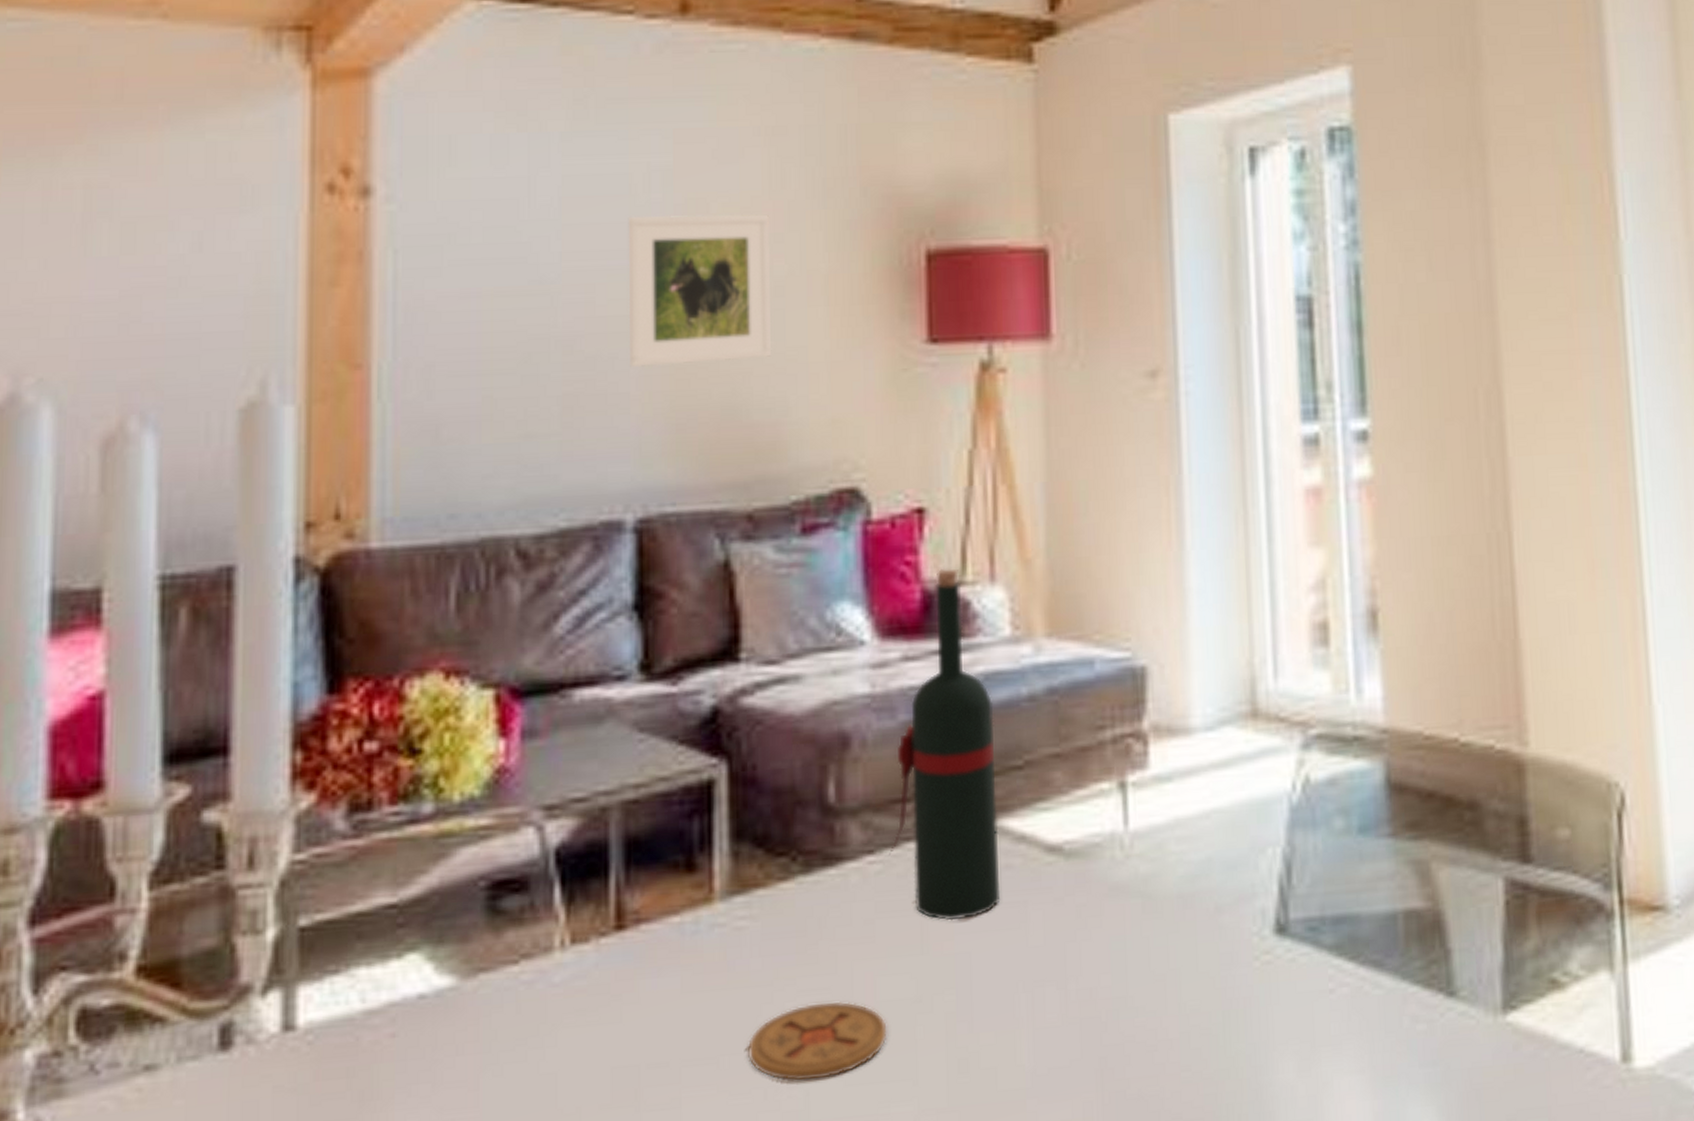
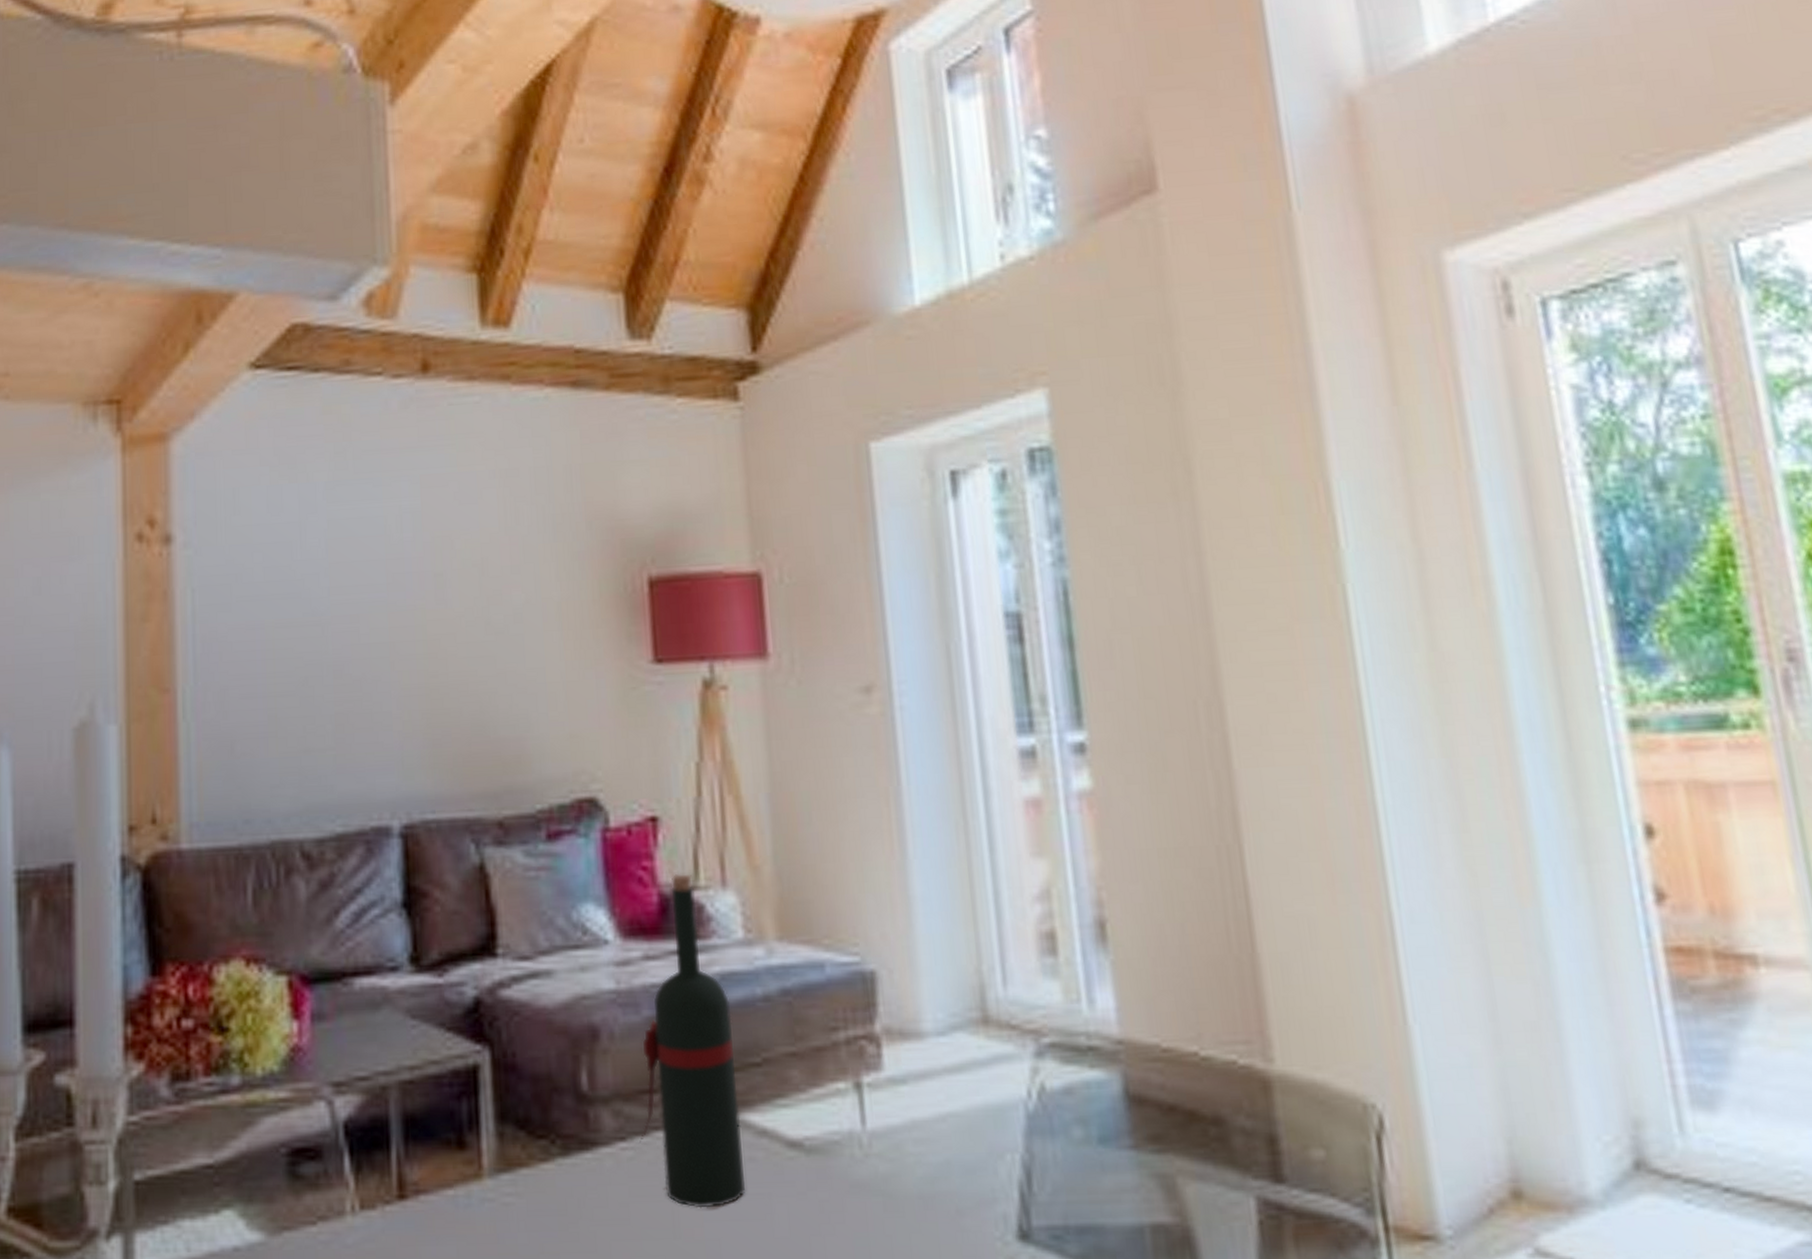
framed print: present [628,214,772,368] -> none [384,548,514,689]

